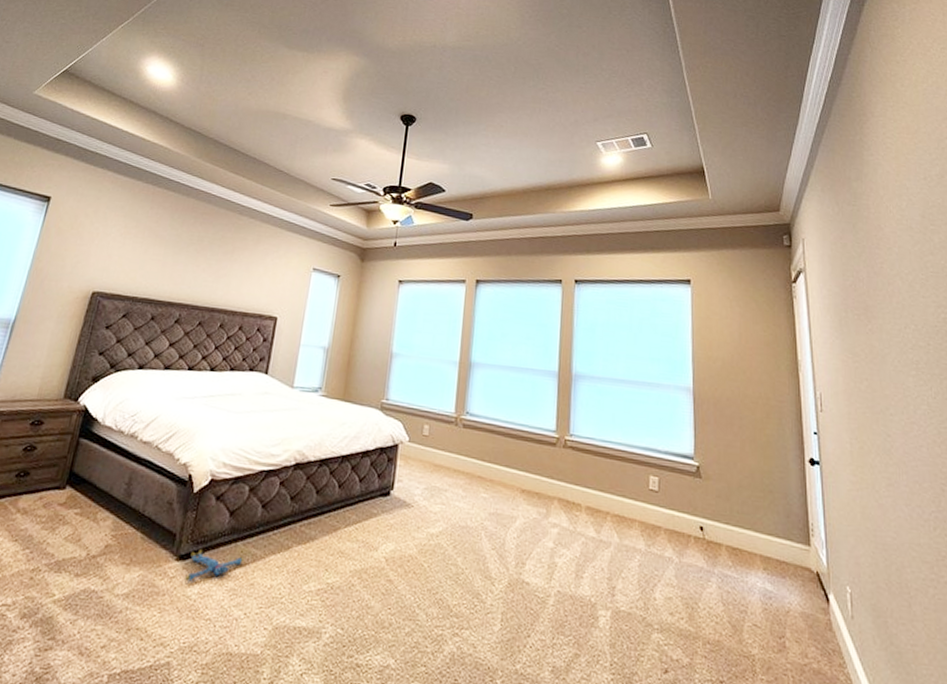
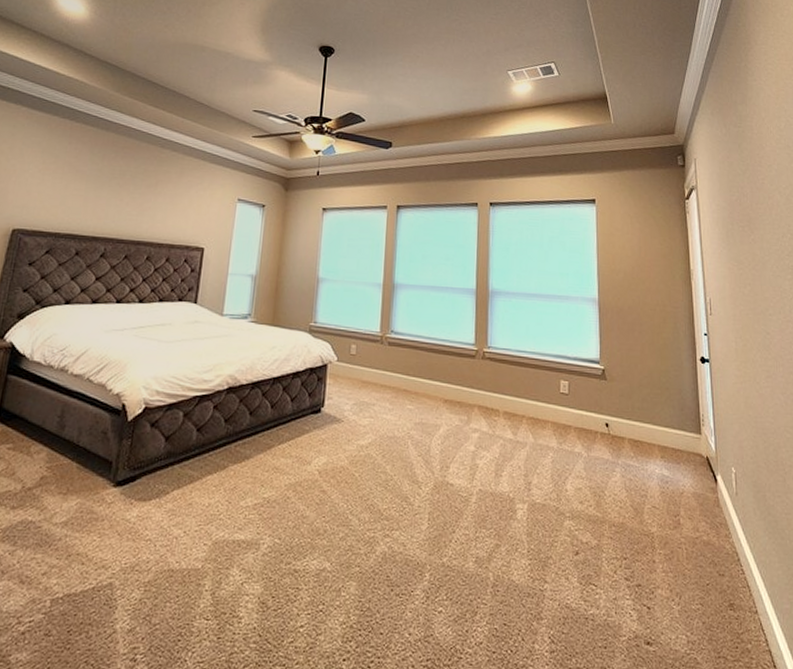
plush toy: present [184,550,245,582] -> none [122,475,182,506]

